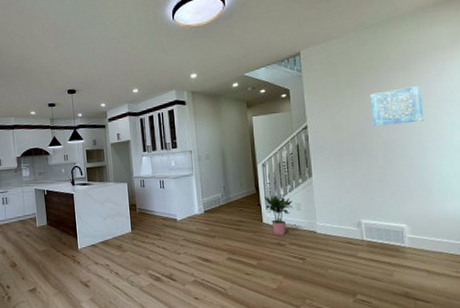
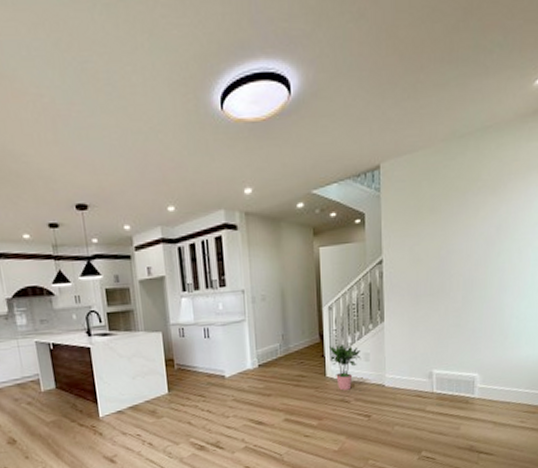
wall art: present [370,85,425,127] -> none [454,212,509,262]

